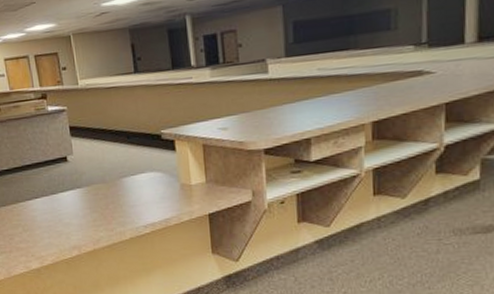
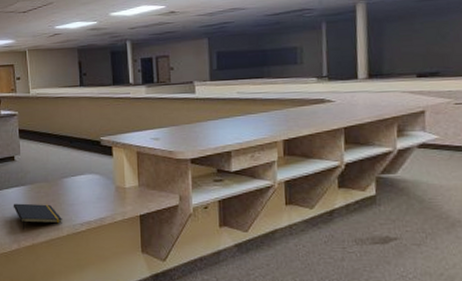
notepad: none [69,206,124,236] -> present [13,203,62,231]

